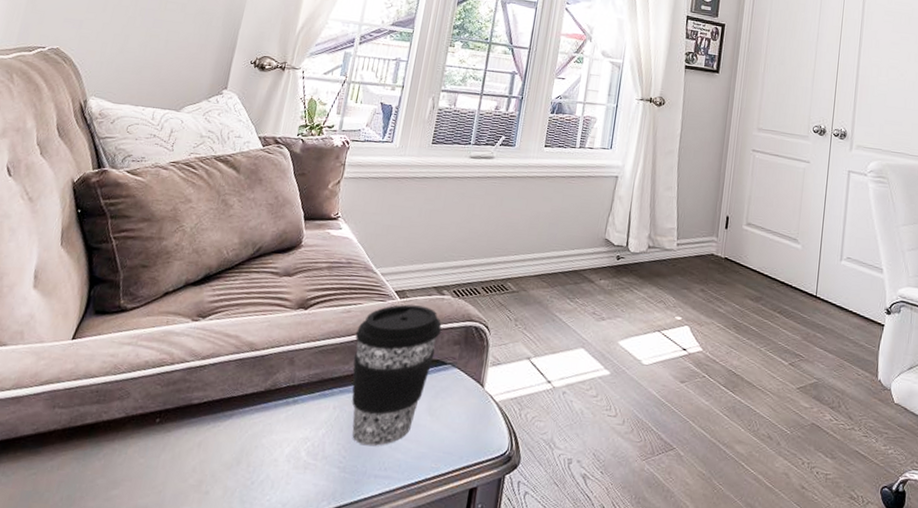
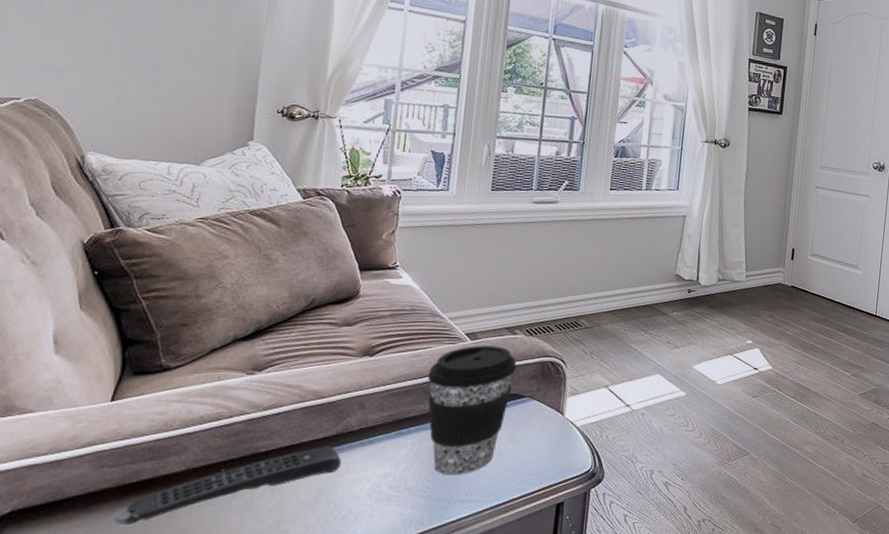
remote control: none [55,402,266,470] -> present [113,446,342,524]

